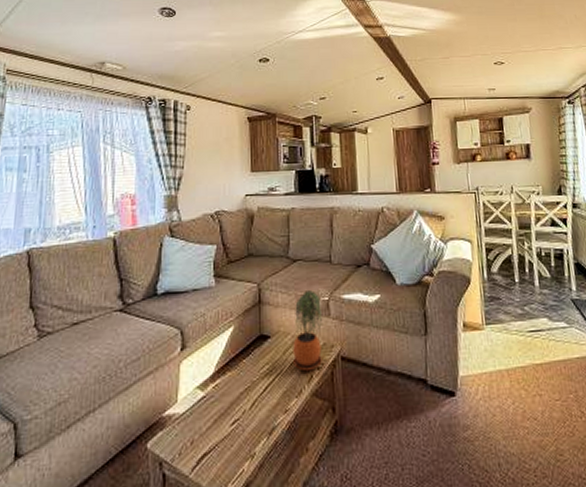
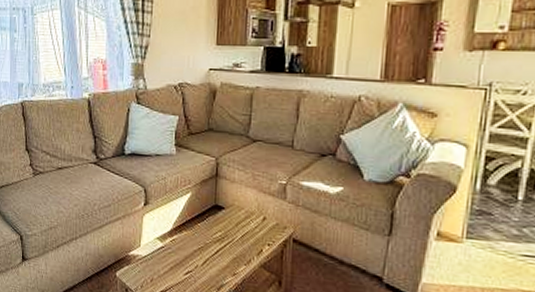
potted plant: present [293,290,324,371] -> none [245,172,278,245]

